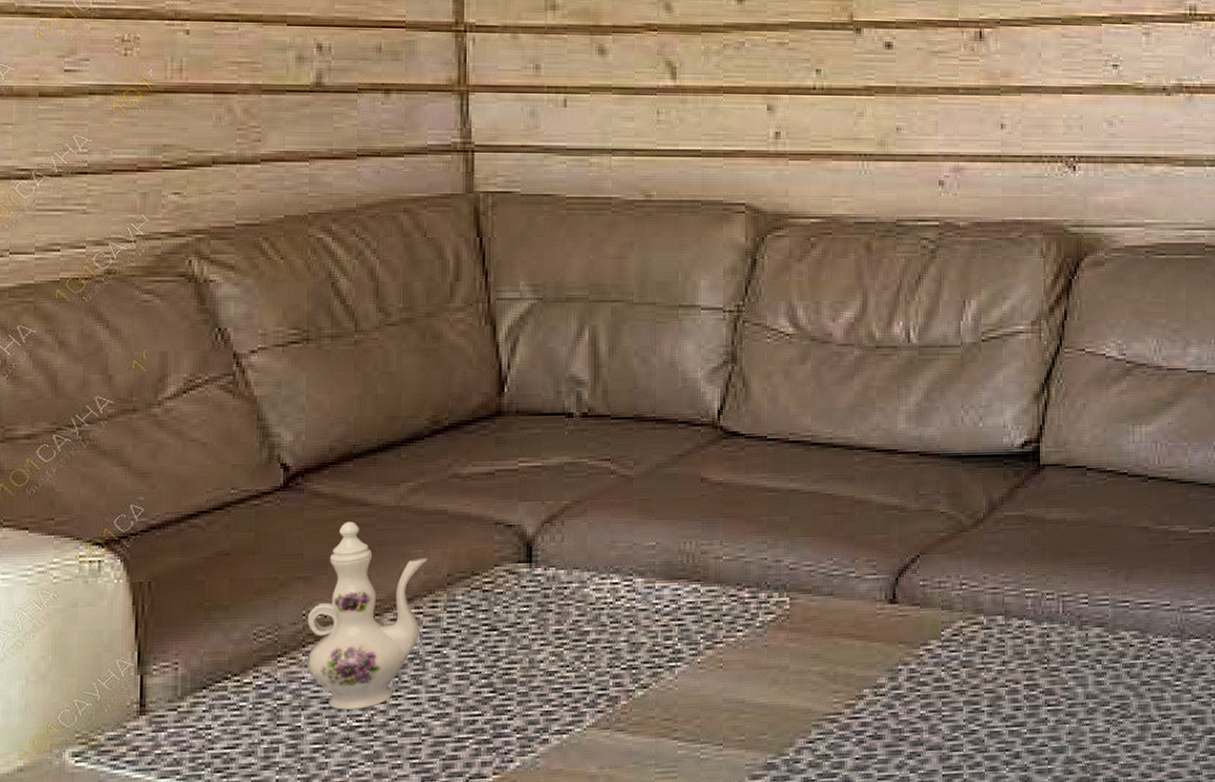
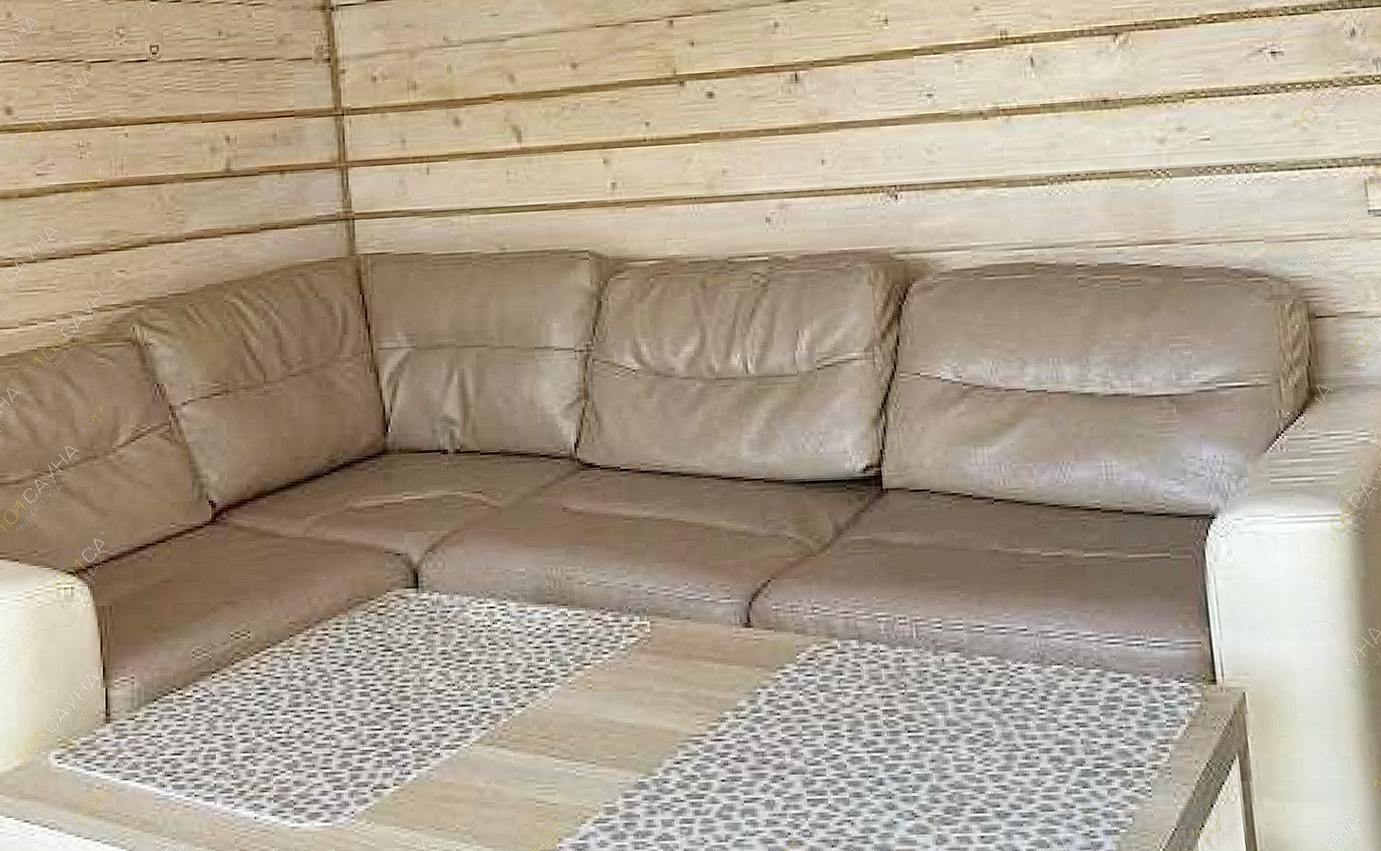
ewer: present [306,521,427,710] -> none [234,551,330,722]

